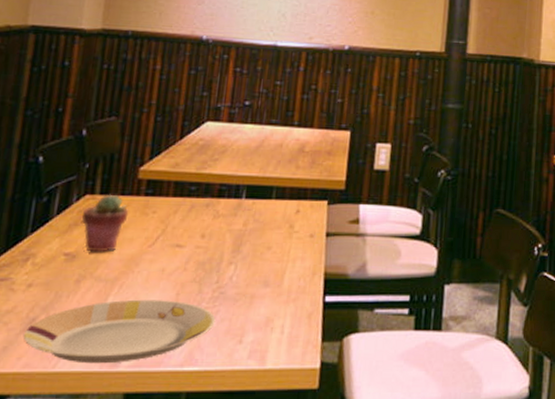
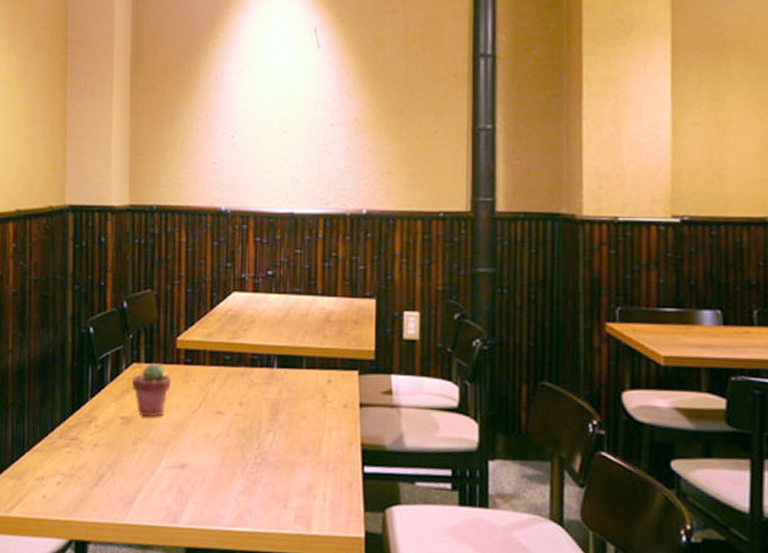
plate: present [23,299,216,364] -> none [95,462,260,520]

